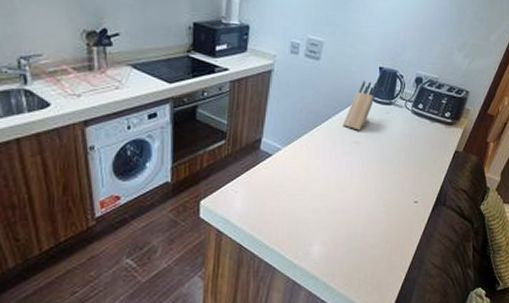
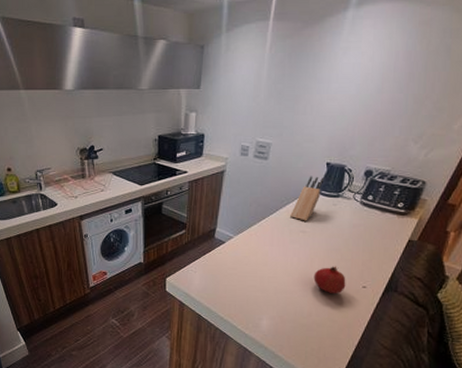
fruit: none [367,180,399,210] -> present [313,266,346,293]

